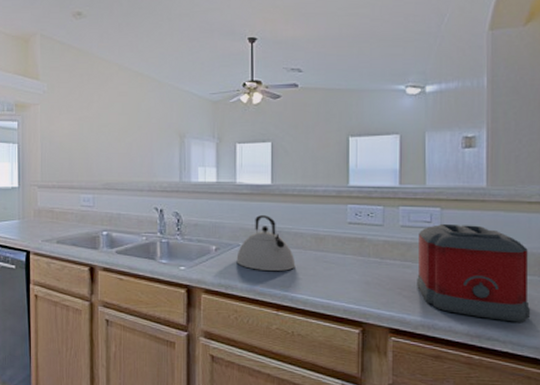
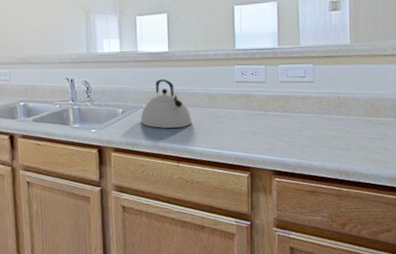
toaster: present [417,223,530,323] -> none [295,77,387,158]

